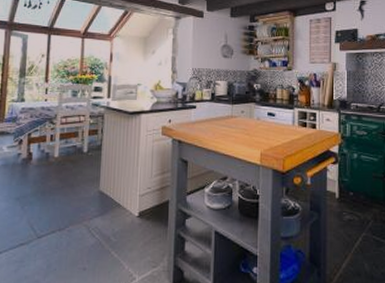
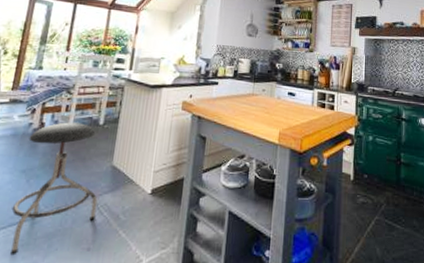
stool: none [10,151,89,276] -> present [9,122,98,256]

